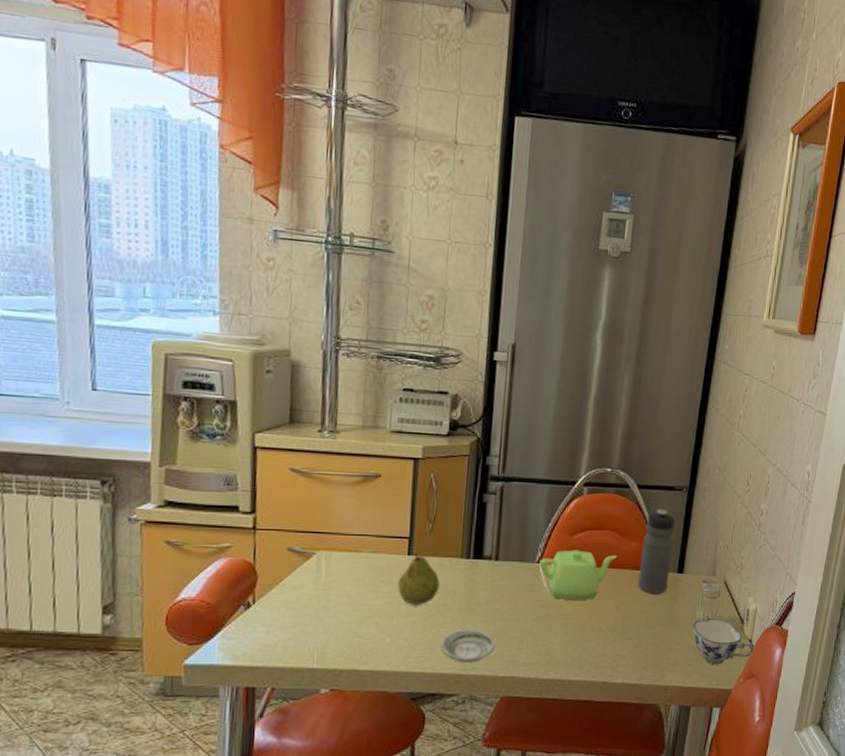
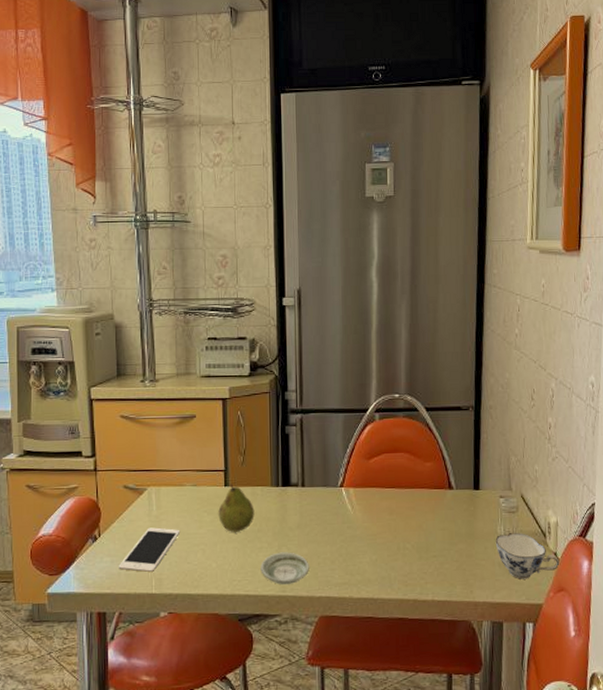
cell phone: none [274,596,352,644] -> present [118,527,181,572]
teapot: present [539,550,618,600] -> none [342,473,414,521]
water bottle: present [638,509,675,594] -> none [436,429,466,512]

